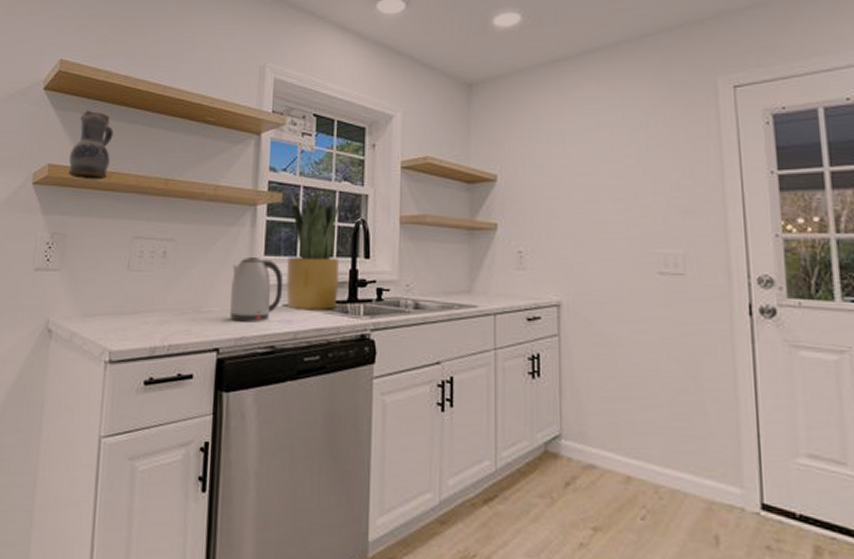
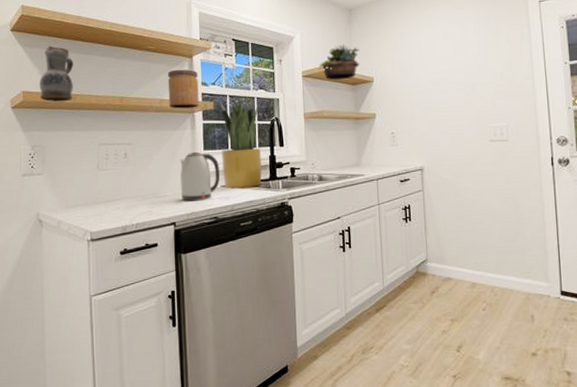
jar: none [225,148,266,199] -> present [167,69,199,109]
succulent planter: none [424,129,480,176] -> present [319,44,360,80]

